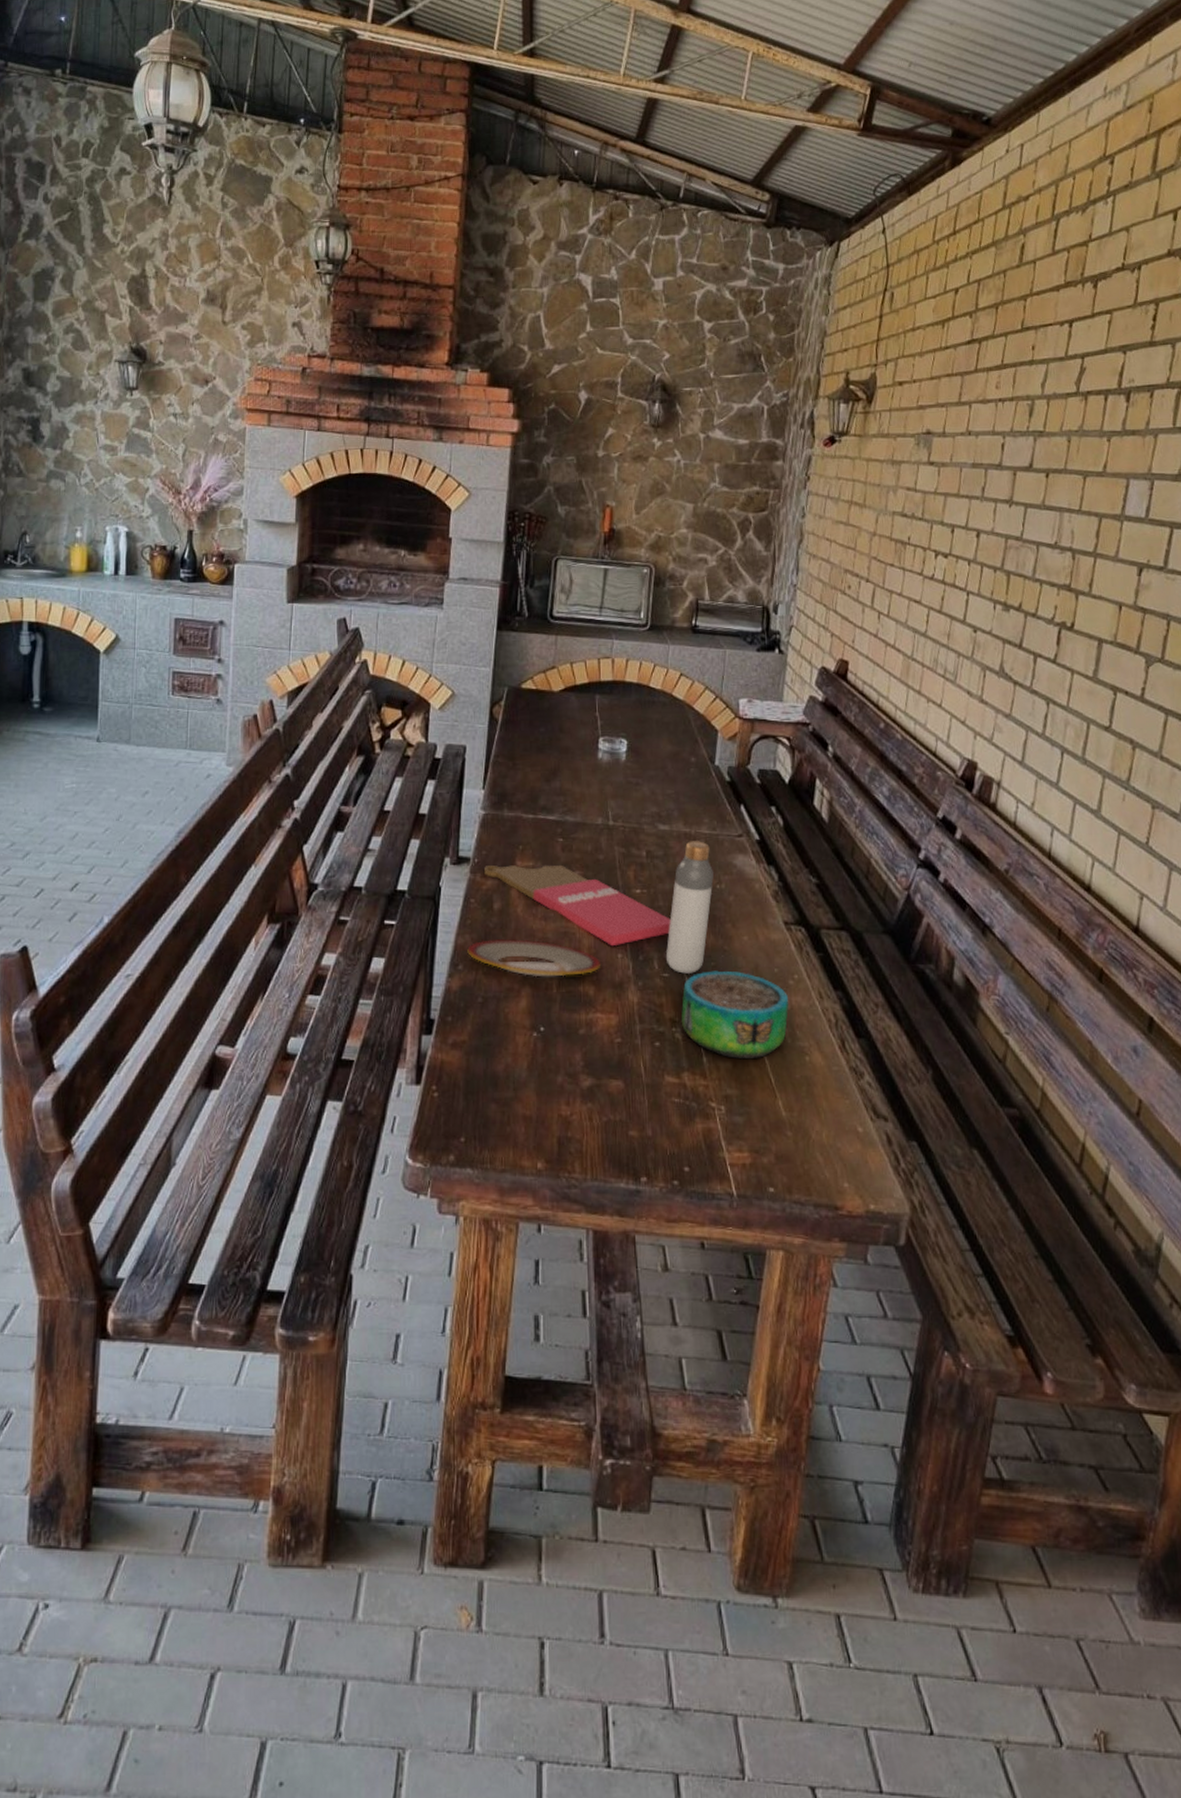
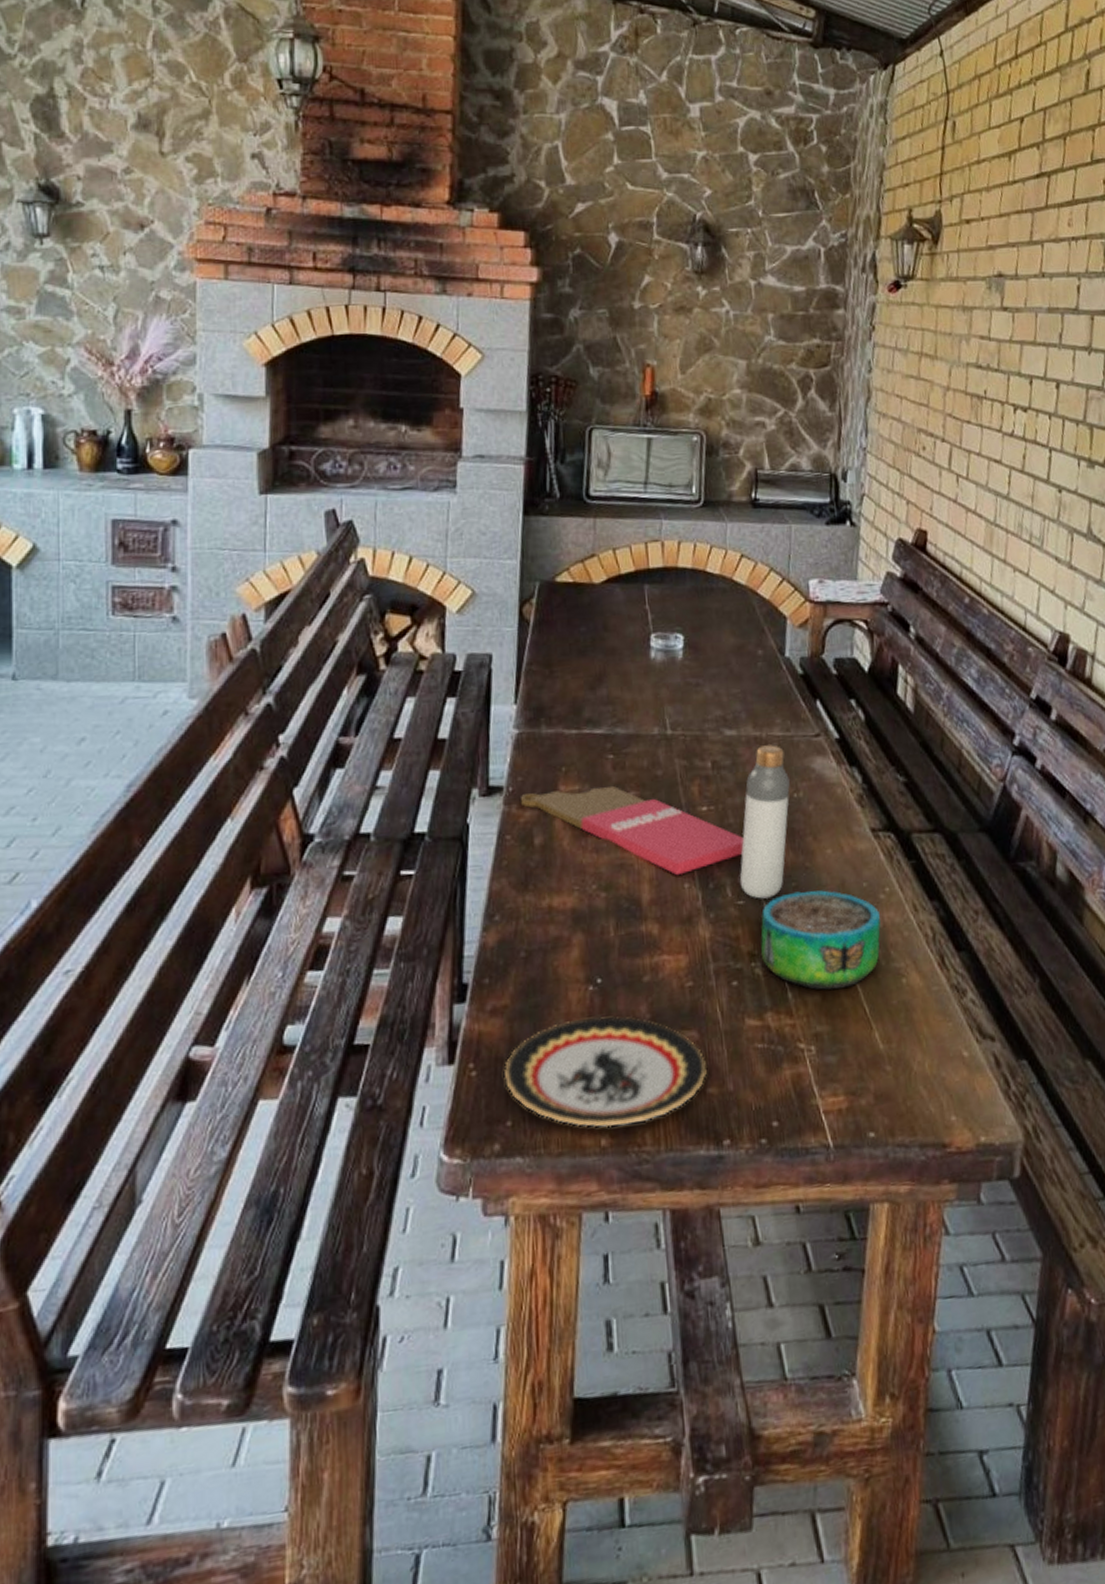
plate: none [461,1059,629,1154] -> present [504,1016,707,1128]
plate: present [467,939,602,977] -> none [504,877,666,921]

